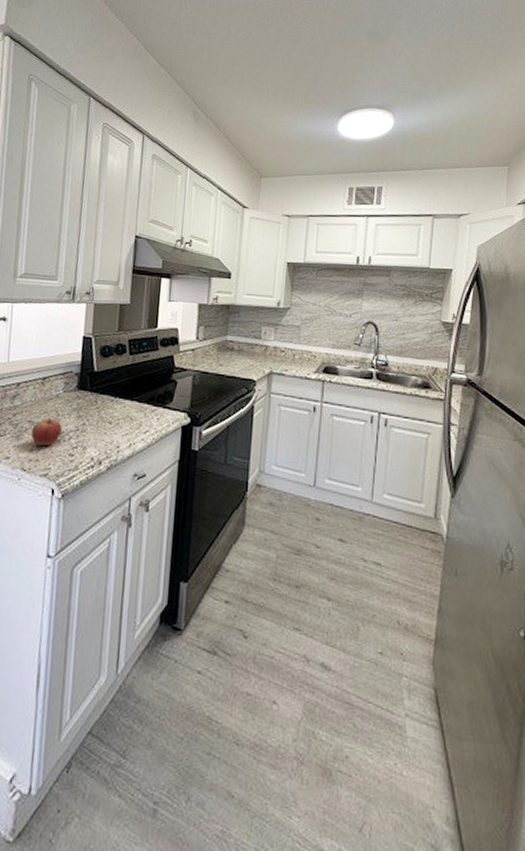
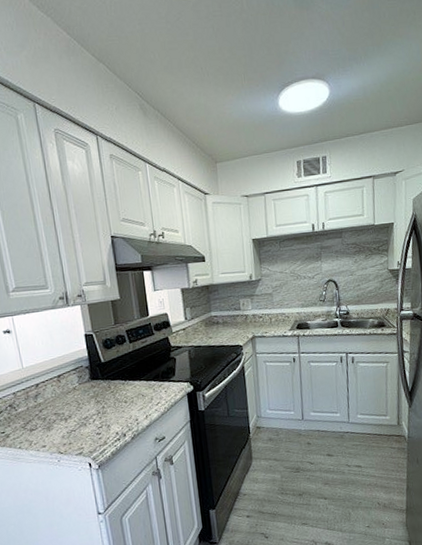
apple: present [31,417,63,446] -> none [59,407,86,431]

